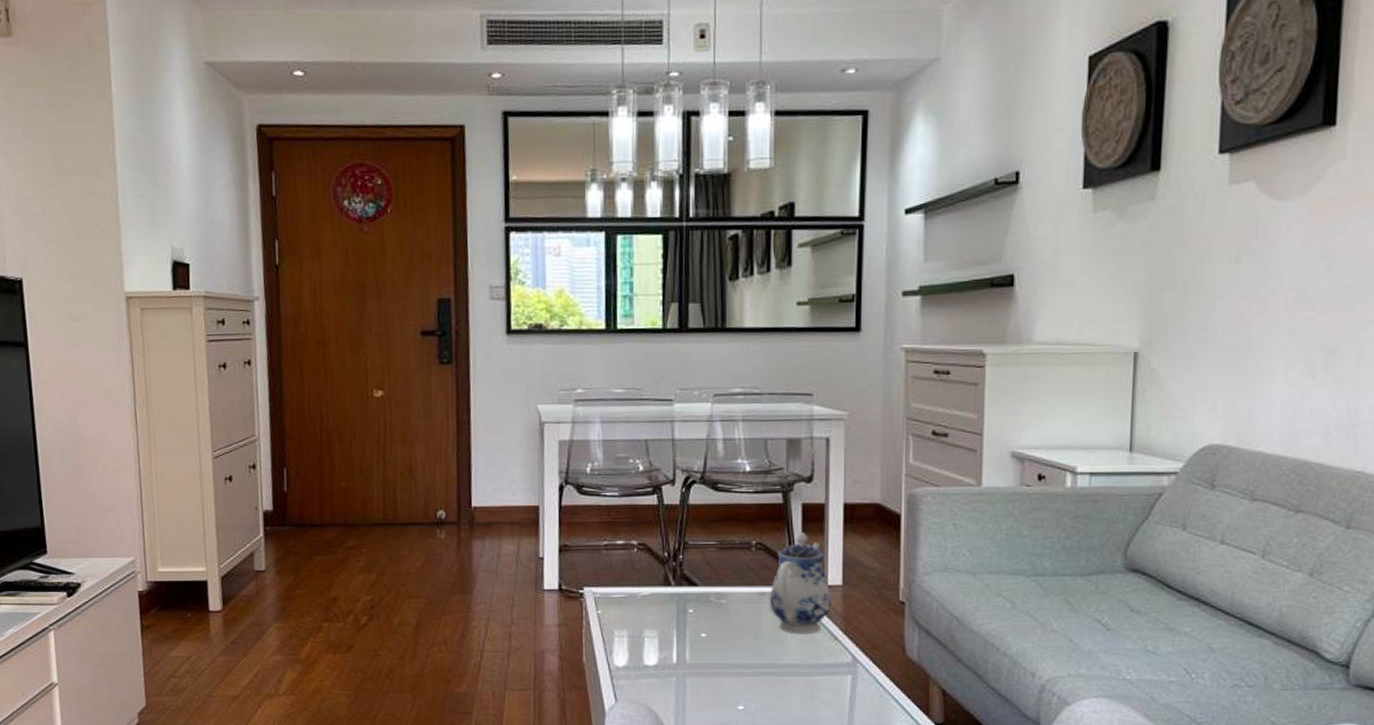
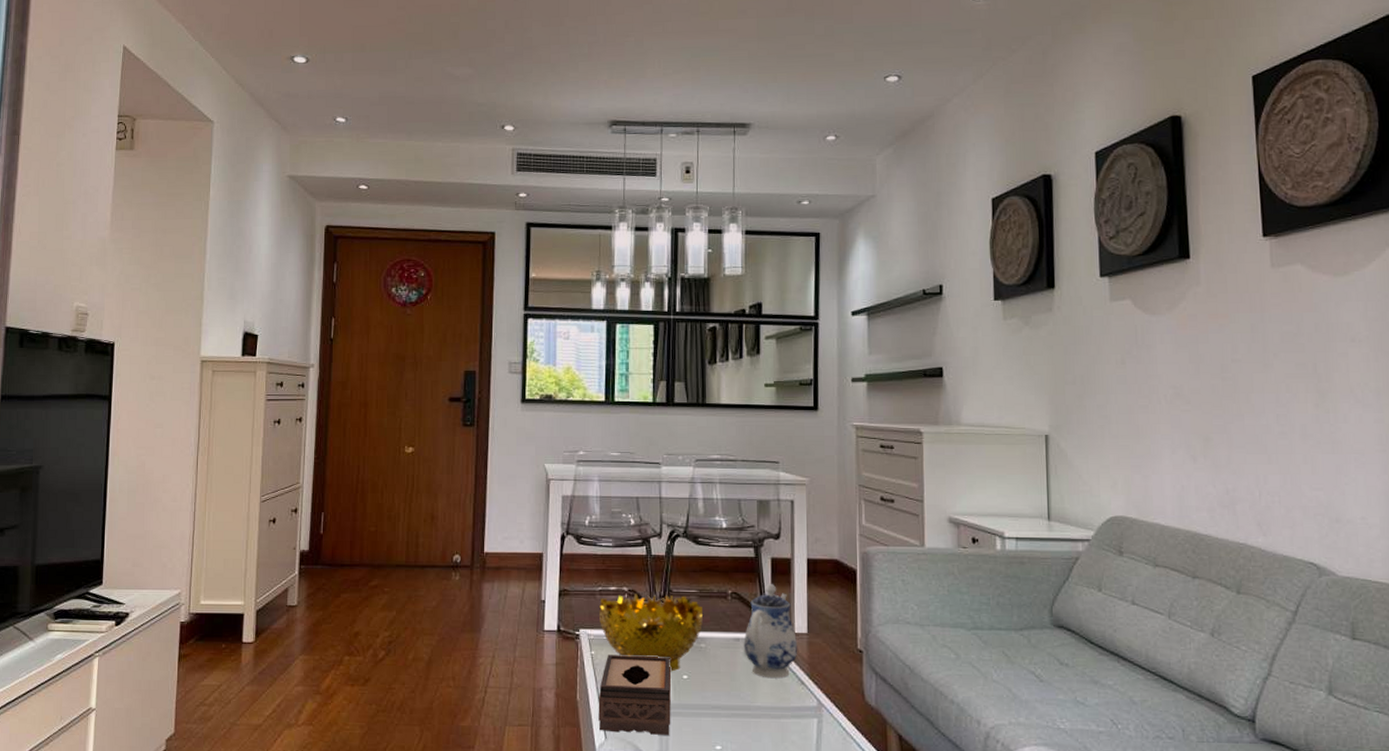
decorative bowl: none [605,547,723,630] -> present [599,594,703,672]
tissue box: none [606,613,688,696] -> present [598,655,672,735]

